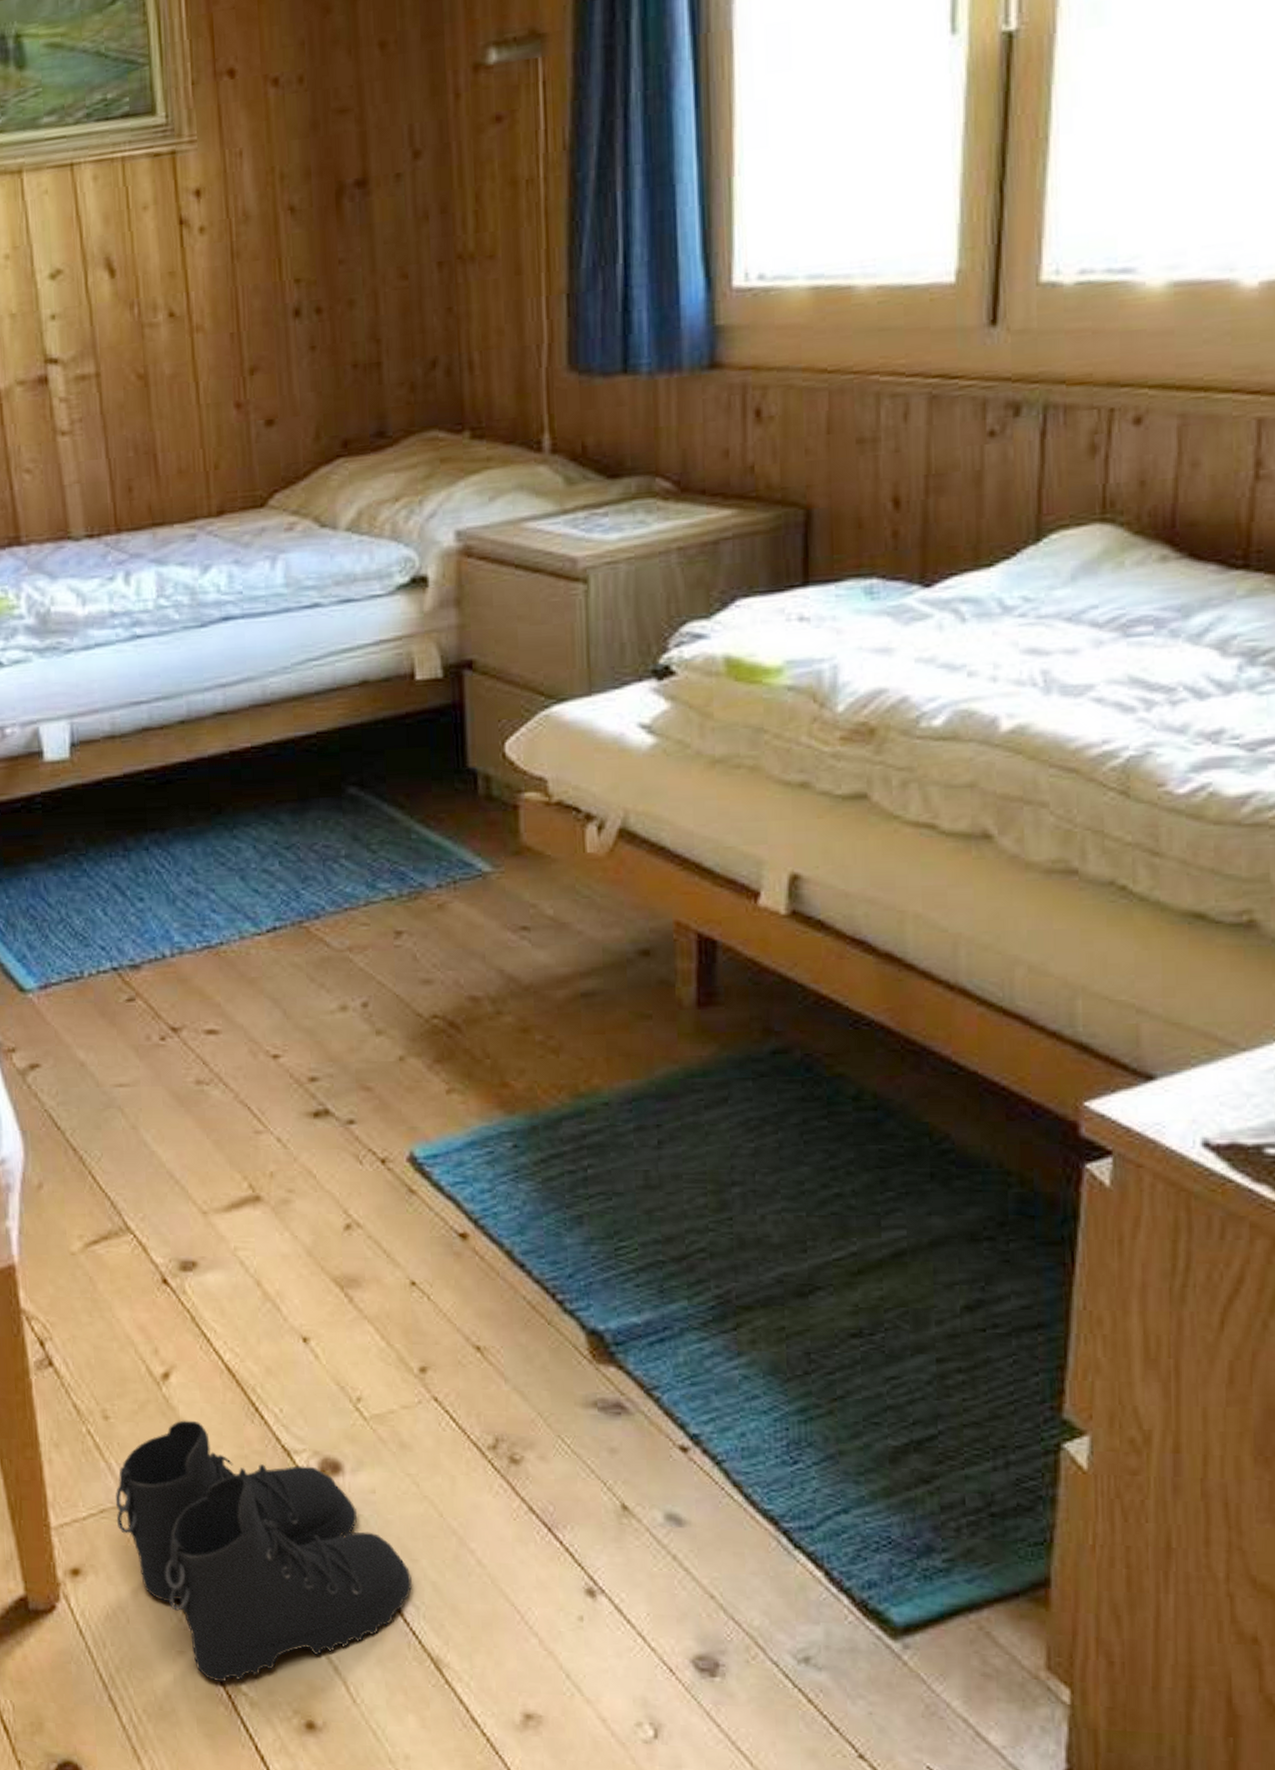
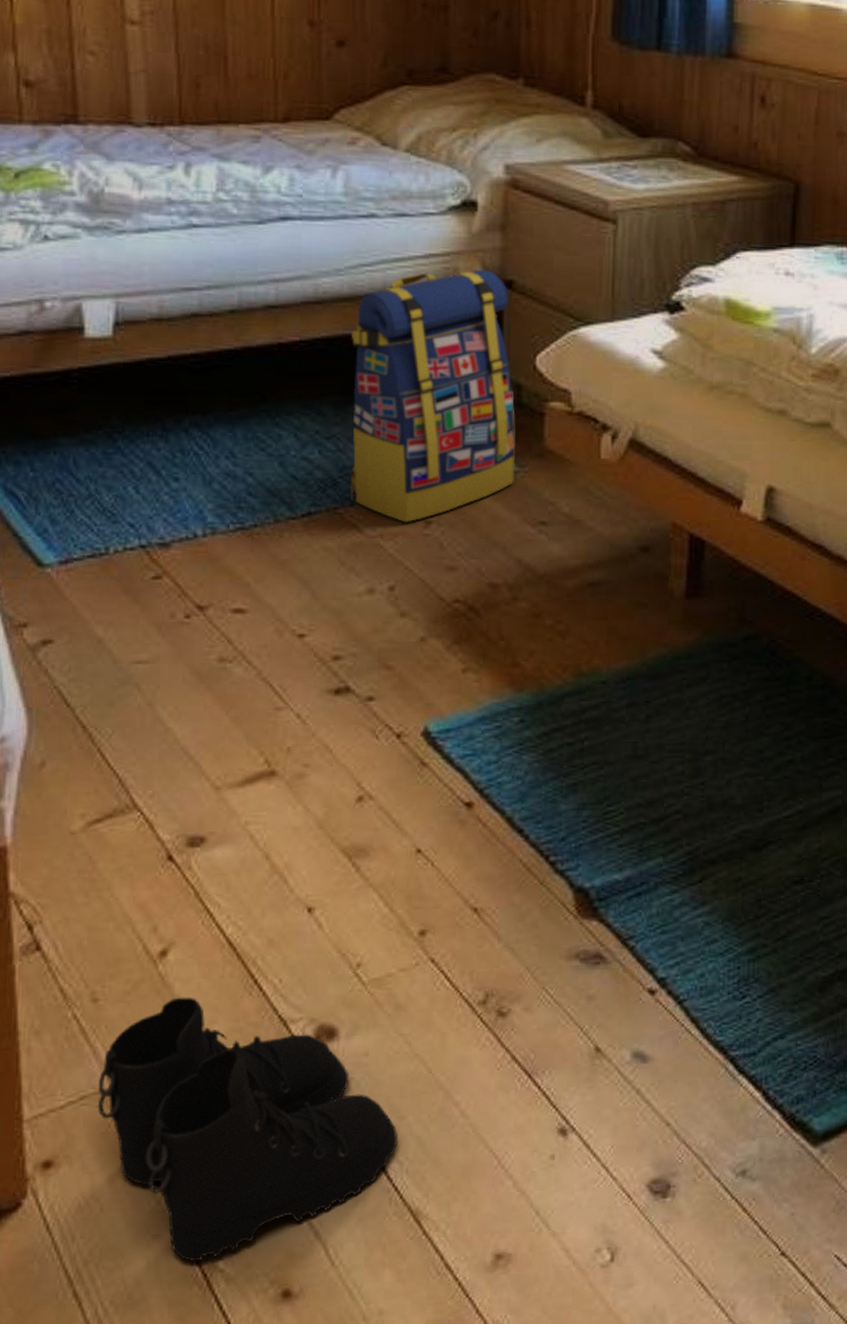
backpack: none [302,651,489,934] -> present [350,269,516,523]

